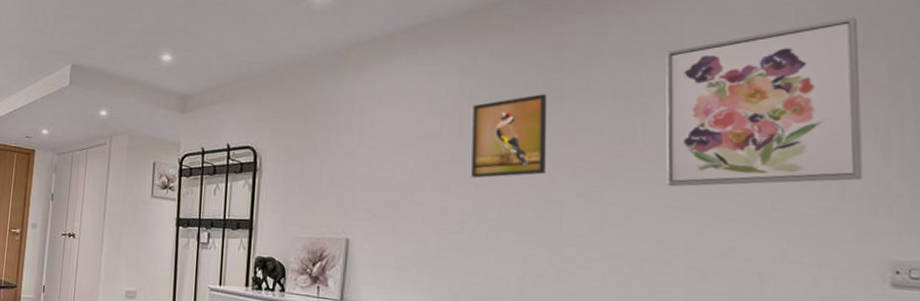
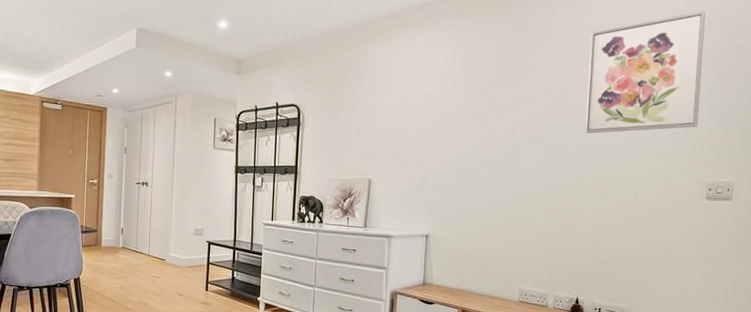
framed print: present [471,94,548,179] -> none [459,63,513,129]

